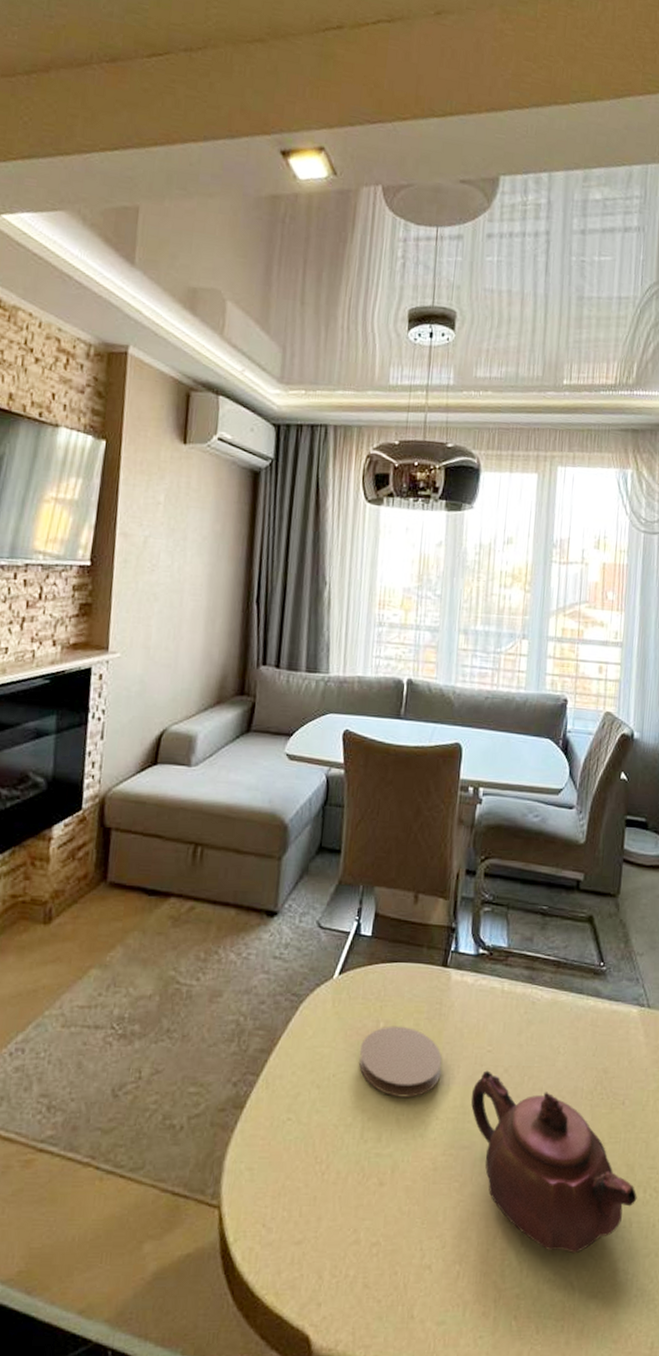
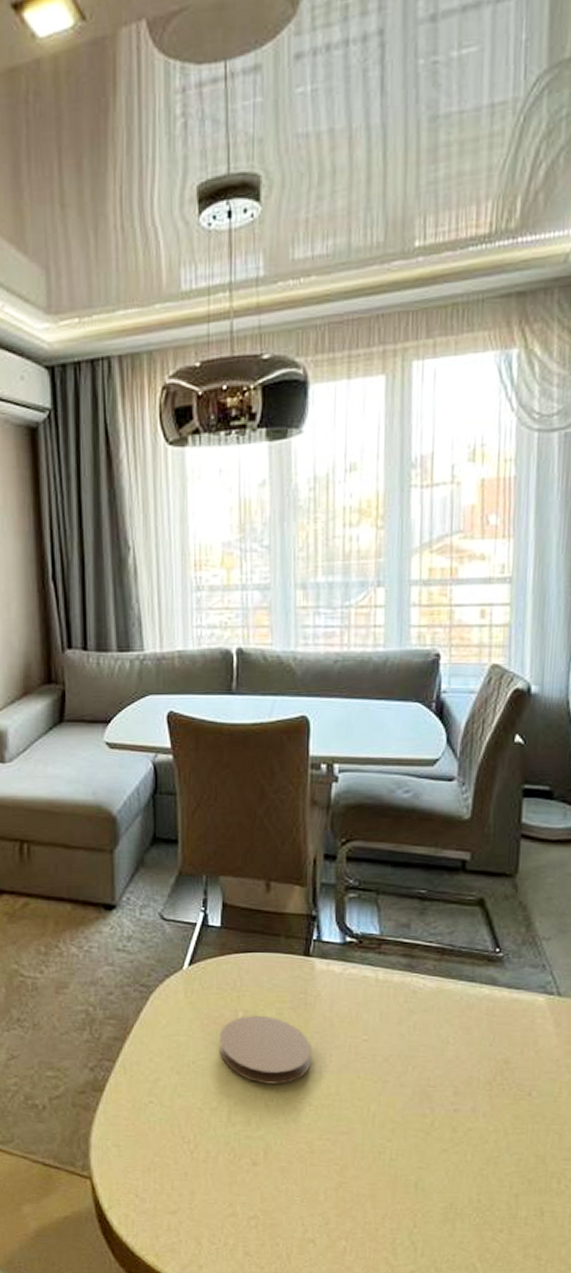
teapot: present [471,1070,637,1254] -> none [347,1059,550,1238]

